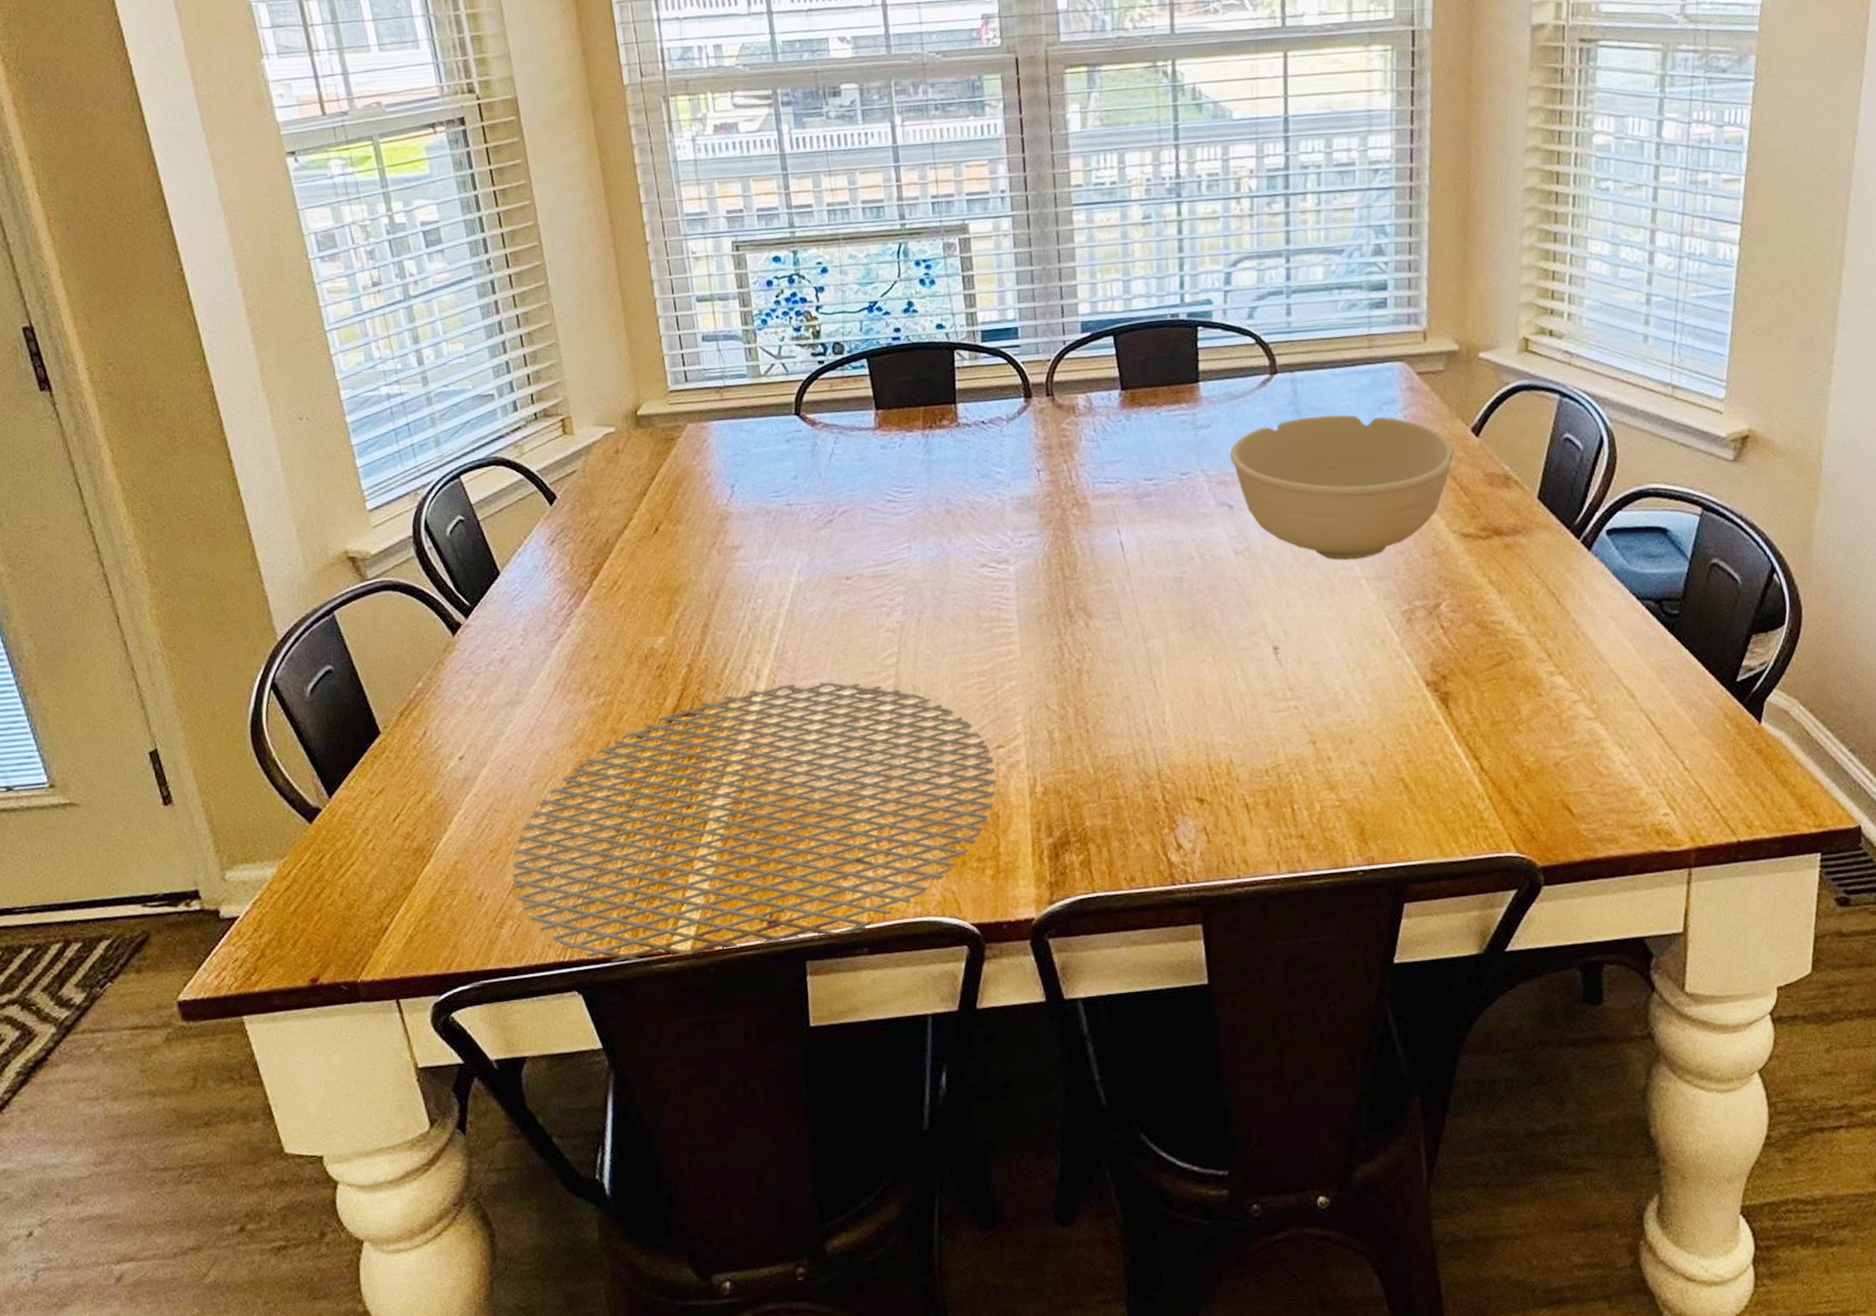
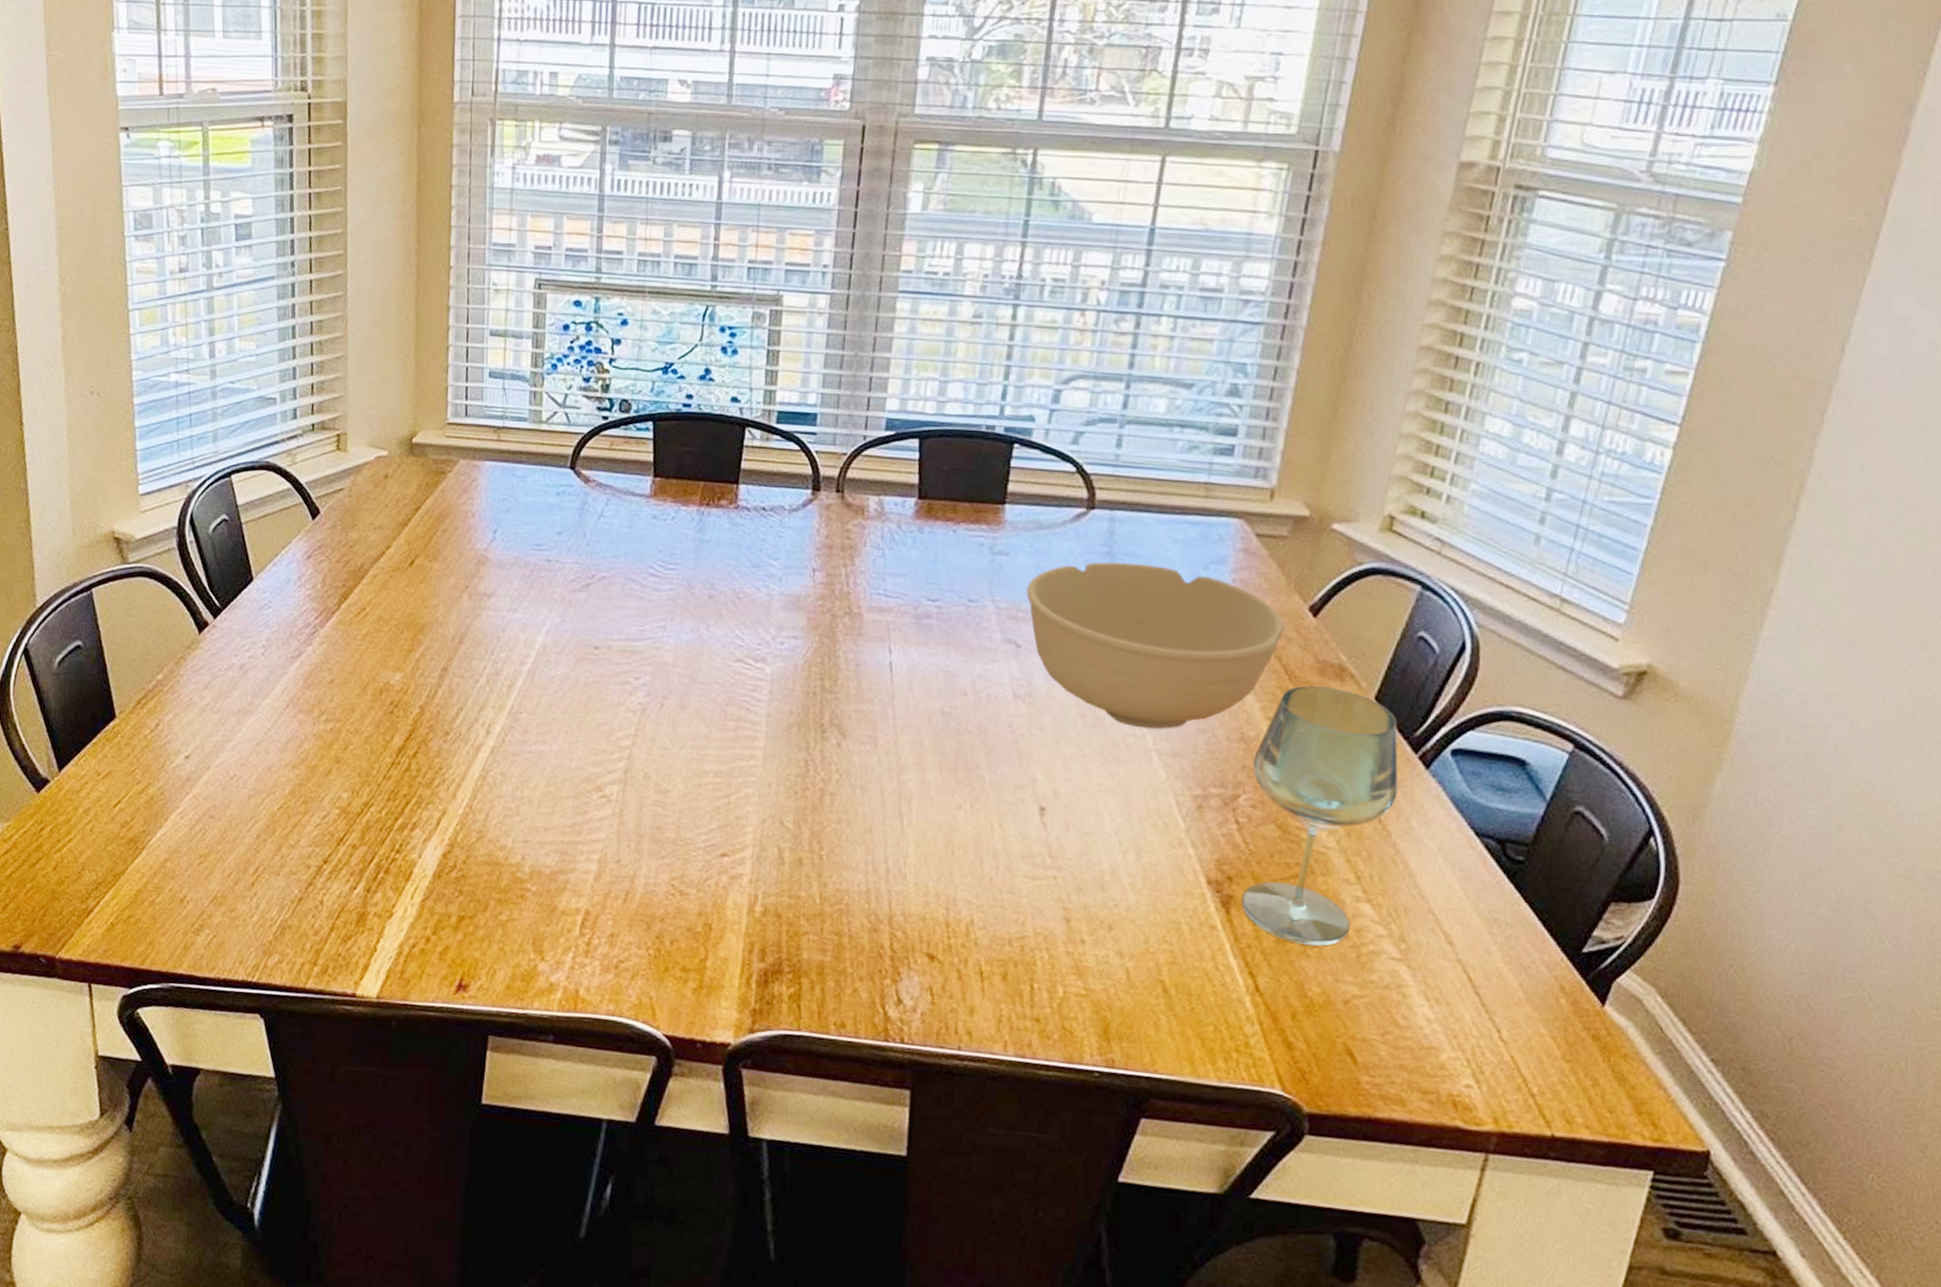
place mat: present [512,682,996,965] -> none [216,745,716,1018]
wine glass: none [1447,495,1570,723] -> present [1241,686,1398,947]

